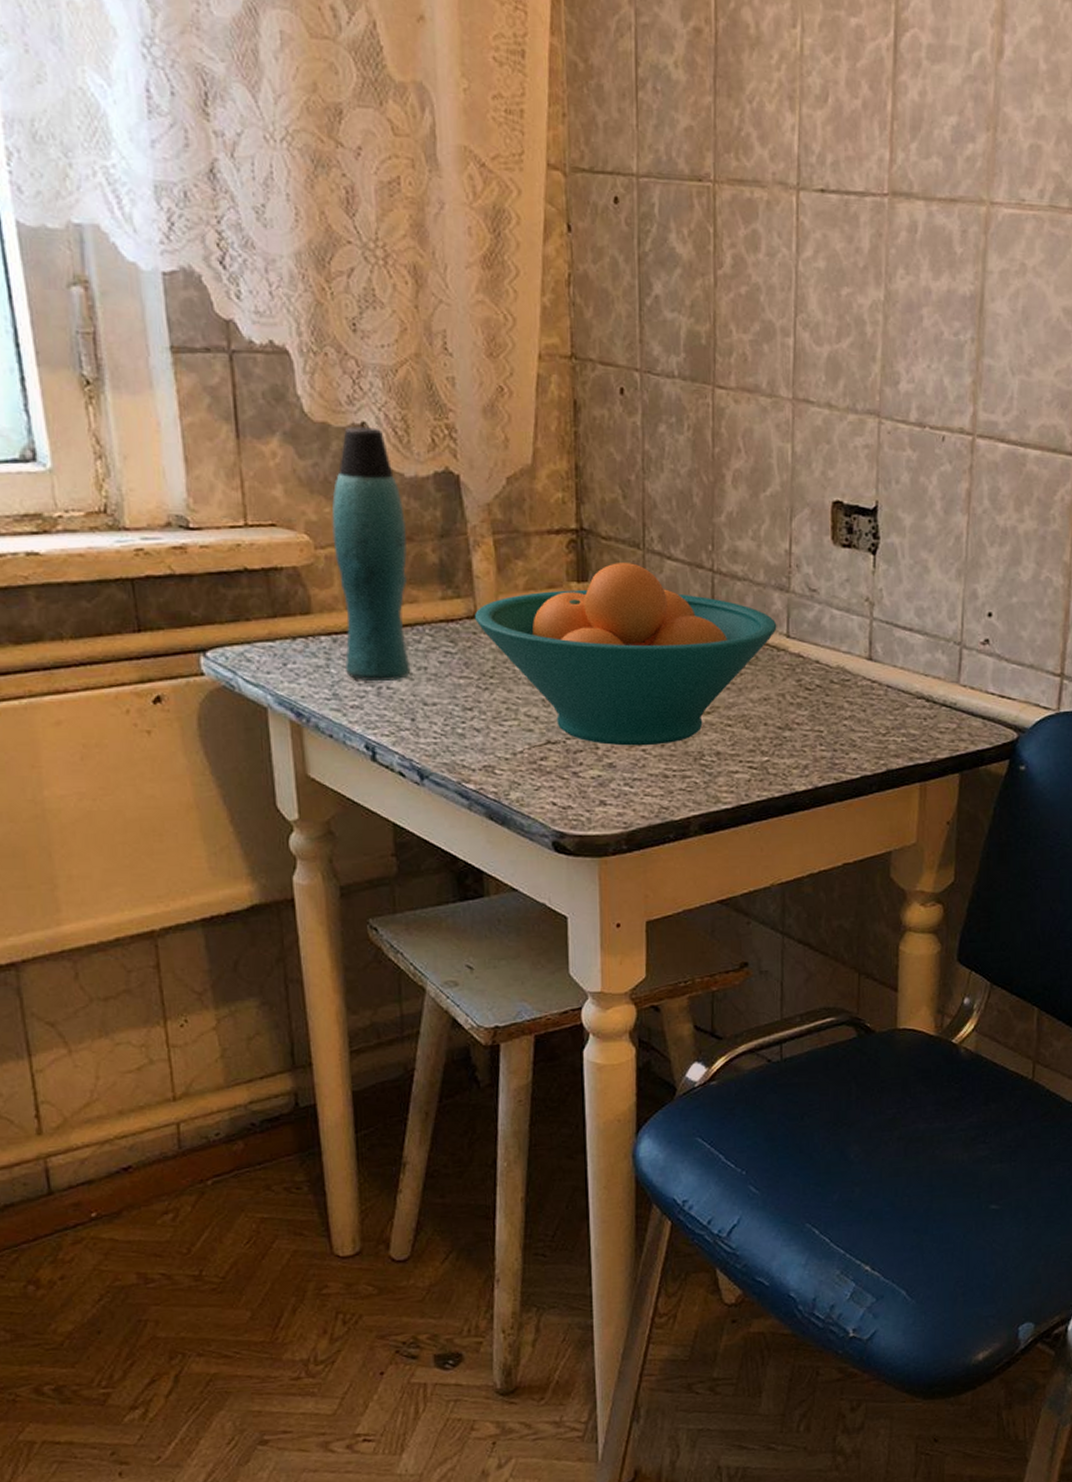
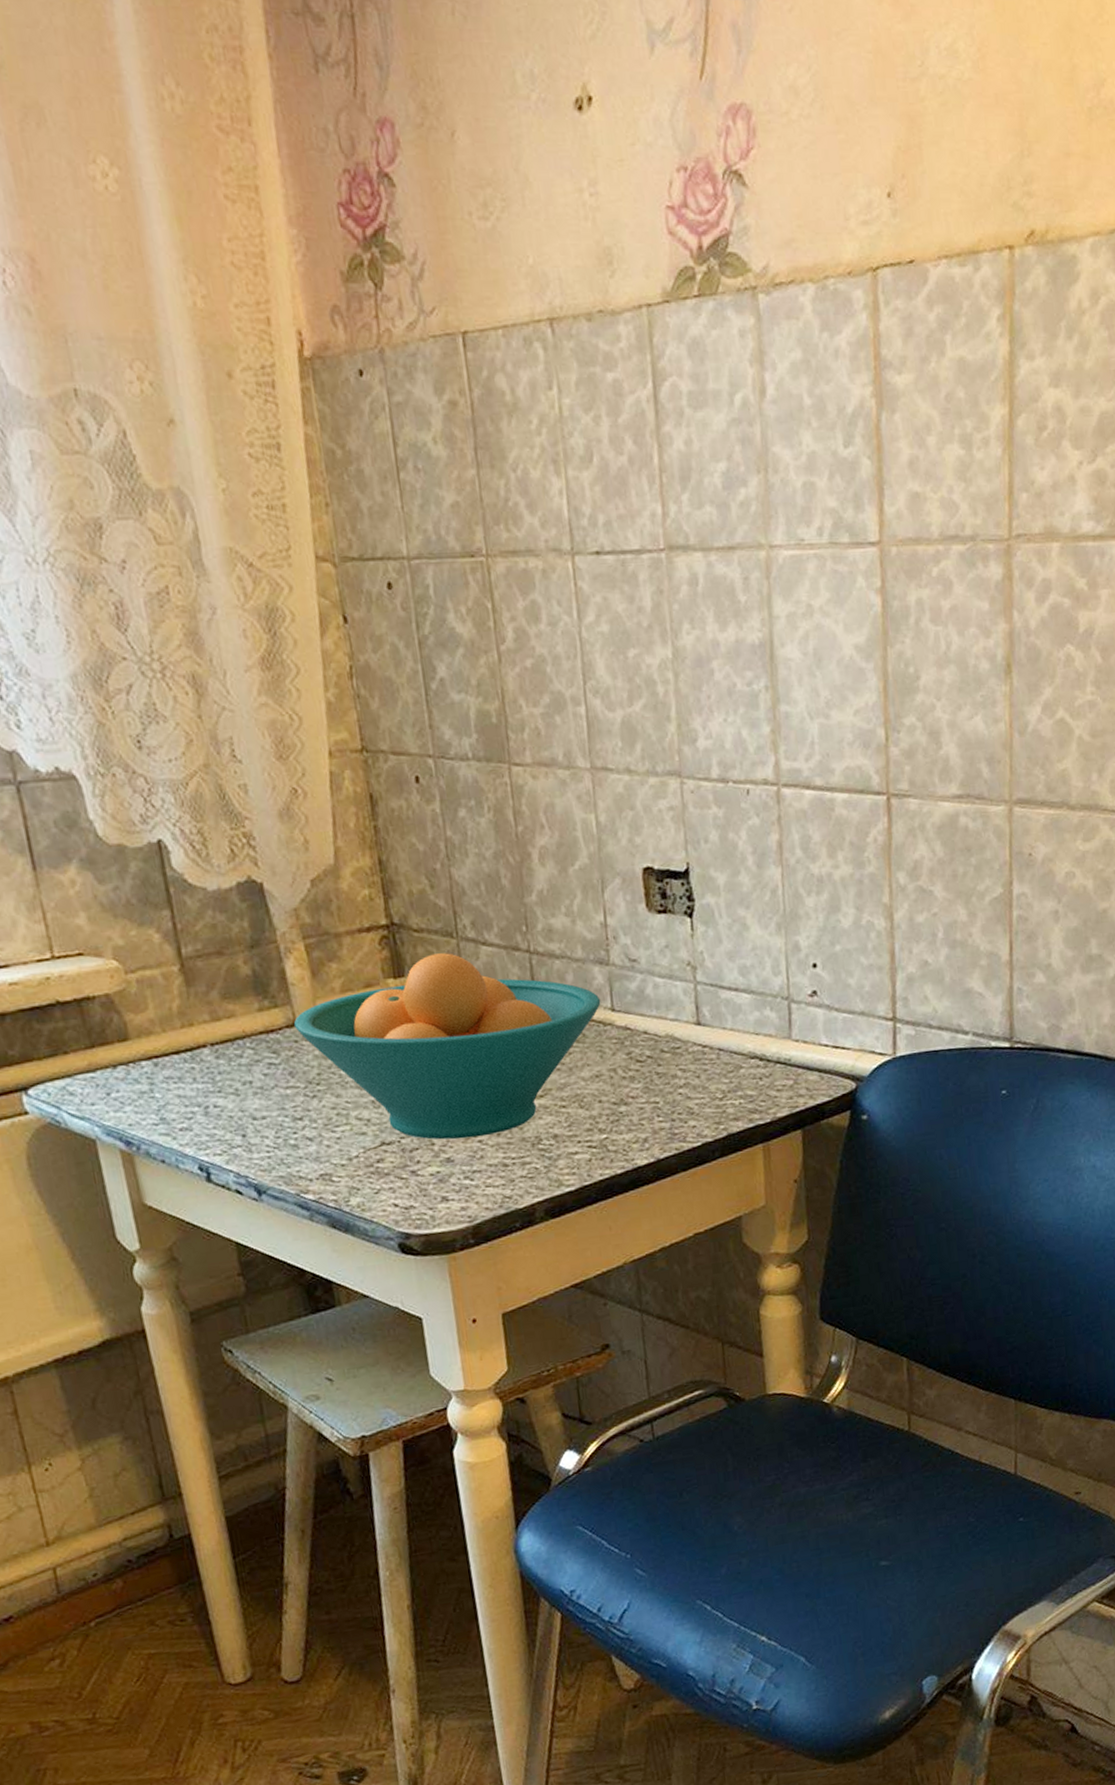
bottle: present [331,427,411,682] -> none [137,844,237,1102]

